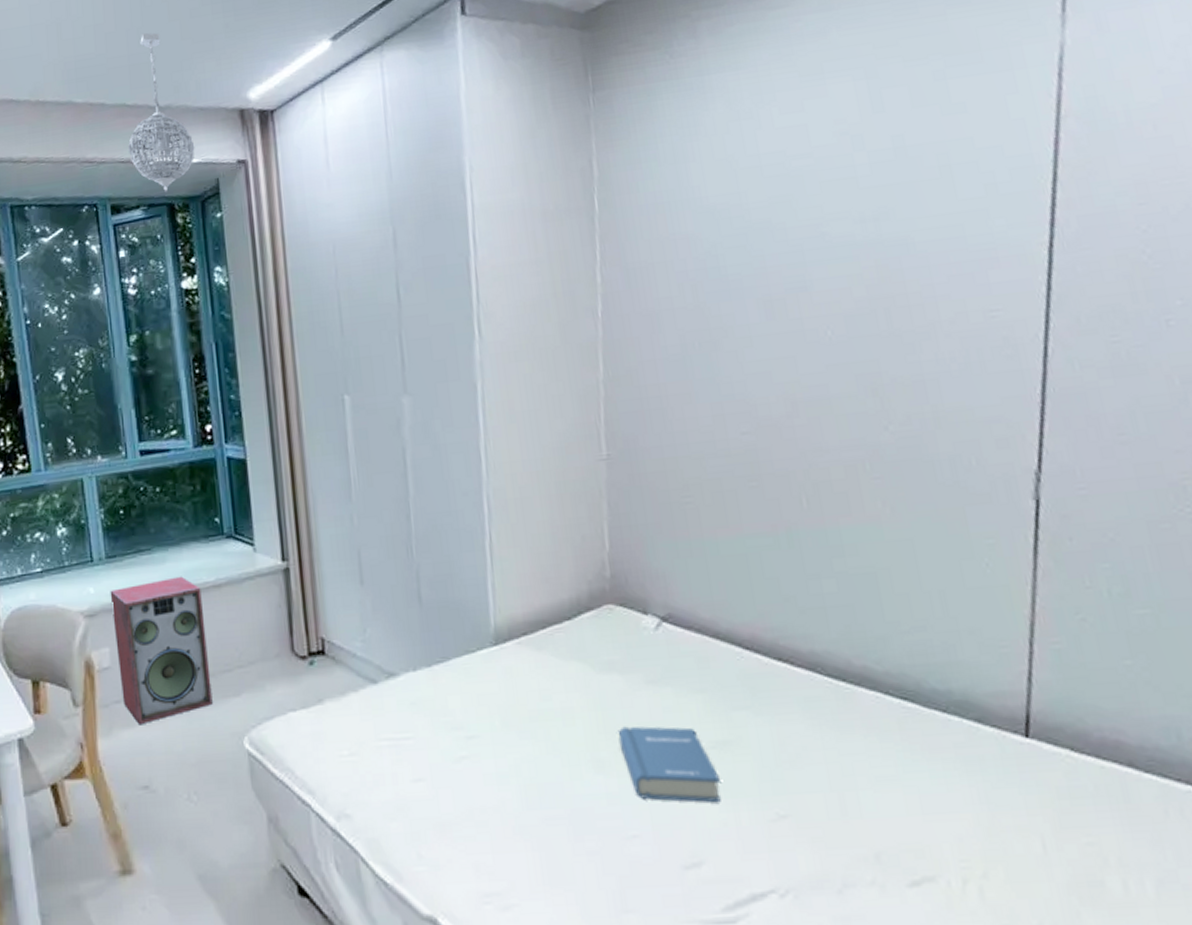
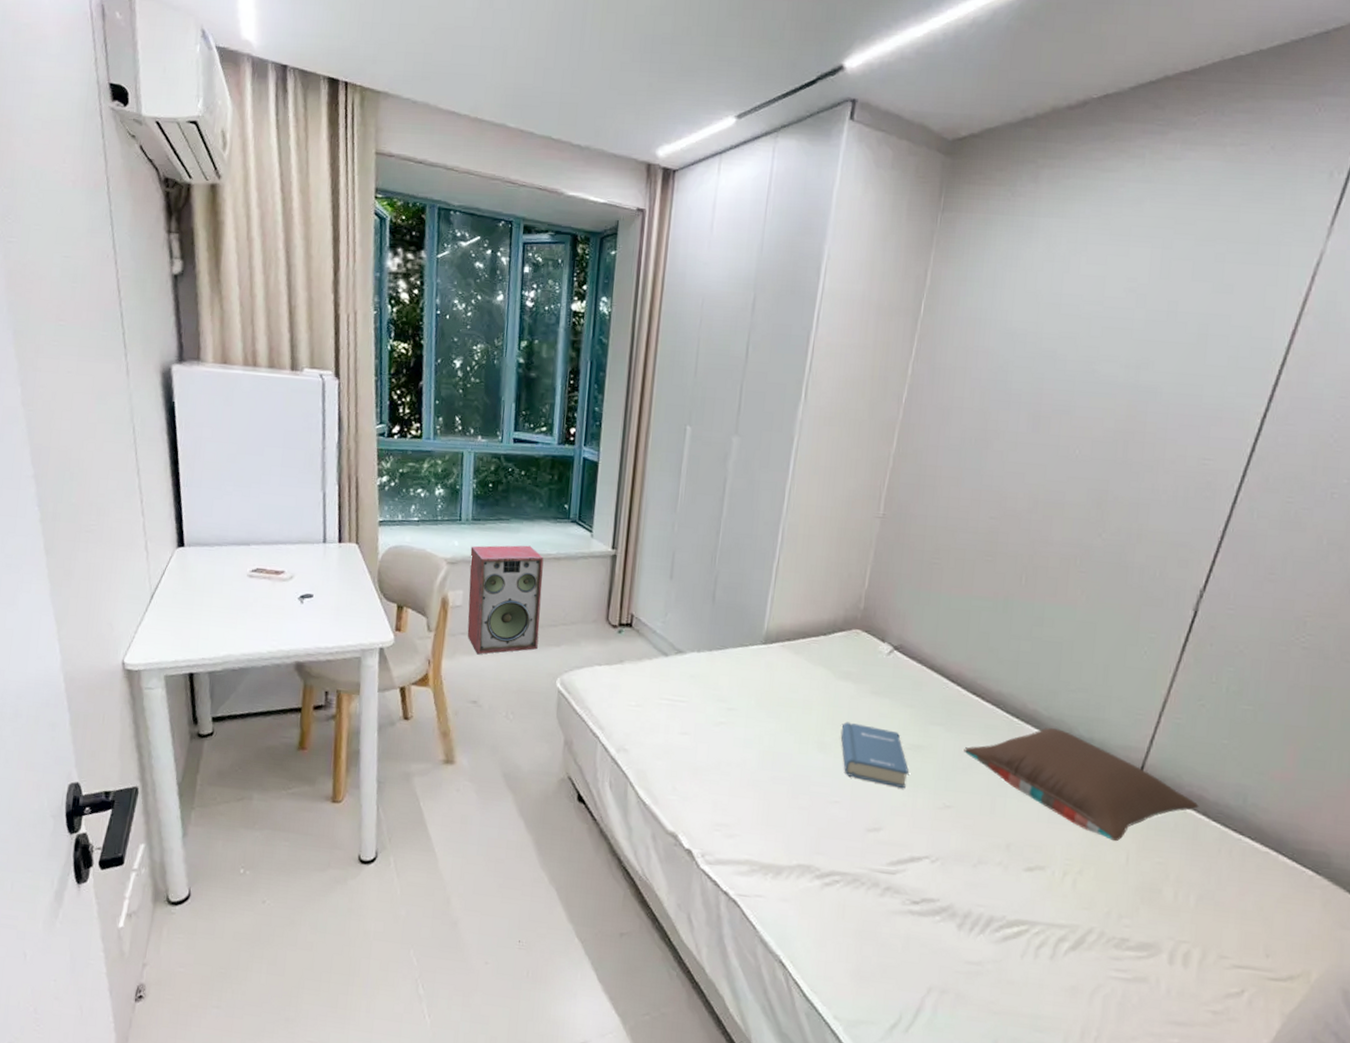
pendant light: present [128,32,195,192] -> none [547,75,604,223]
pillow: none [784,685,1120,825] -> present [964,728,1199,842]

